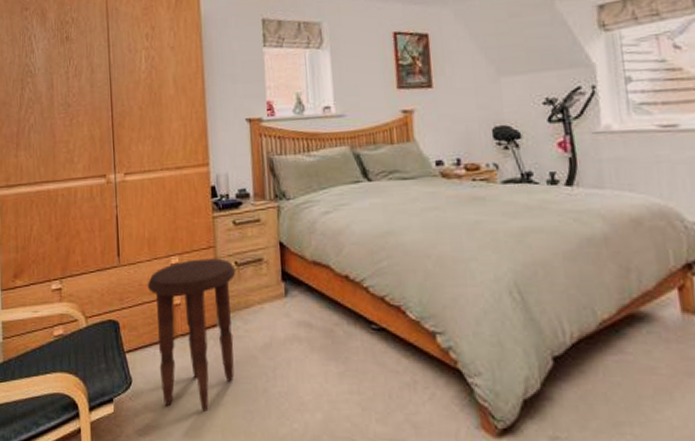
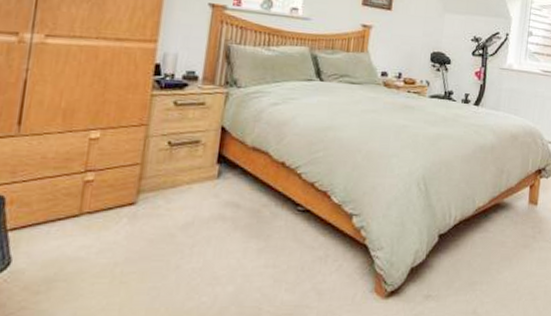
side table: present [147,258,236,411] -> none [50,135,168,290]

